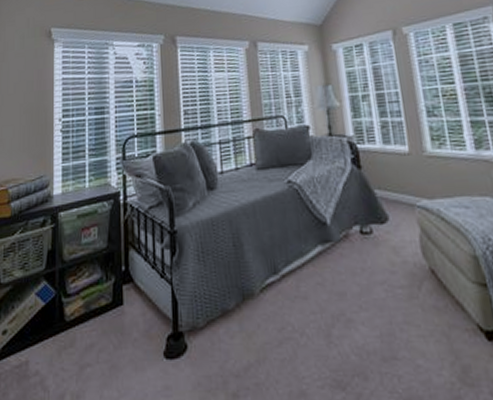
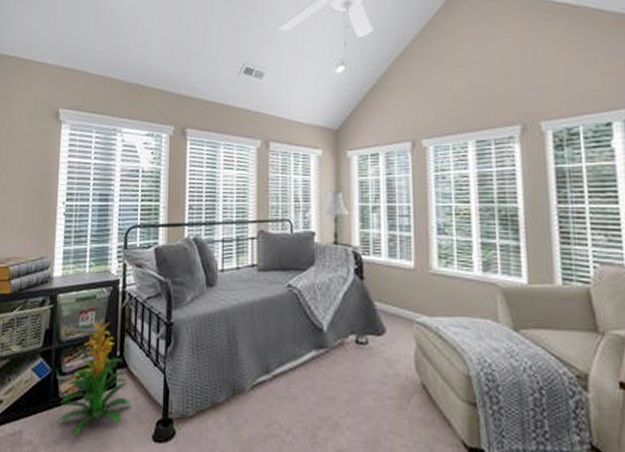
indoor plant: none [67,232,141,362] -> present [60,317,132,437]

